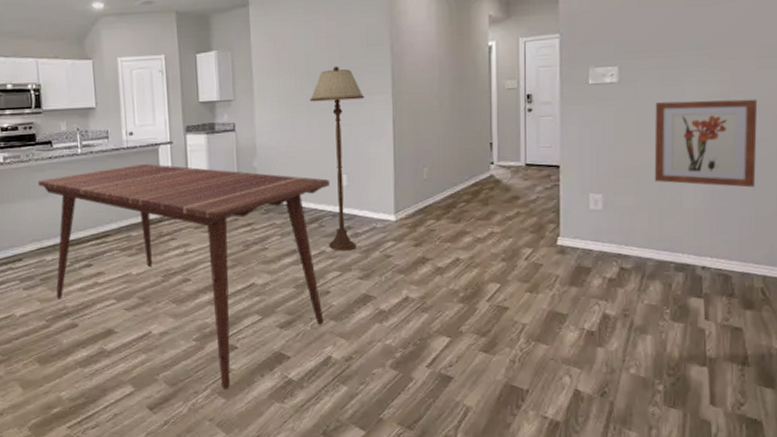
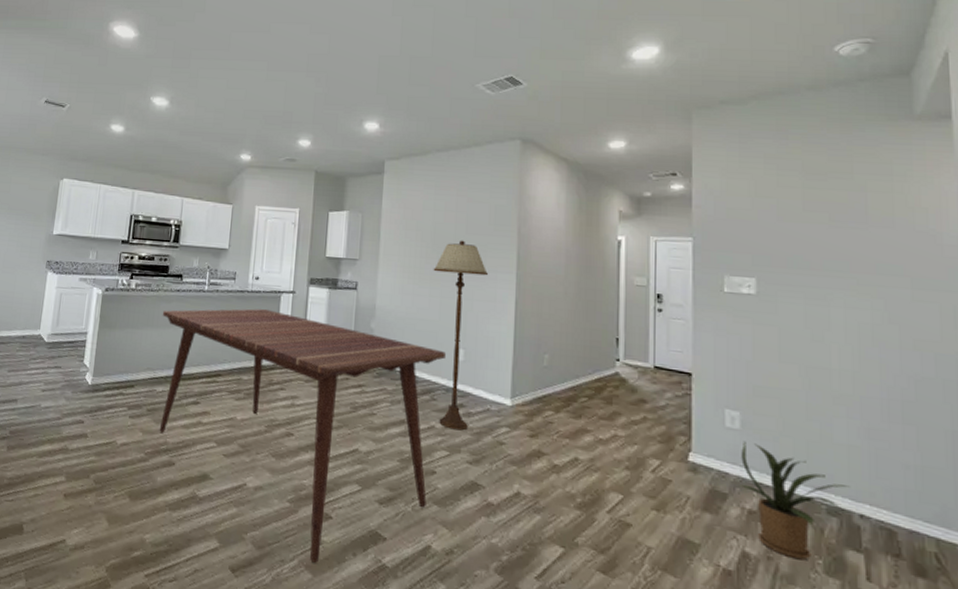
house plant: none [602,219,695,313] -> present [740,440,850,560]
wall art: present [654,99,758,188] -> none [798,321,920,431]

